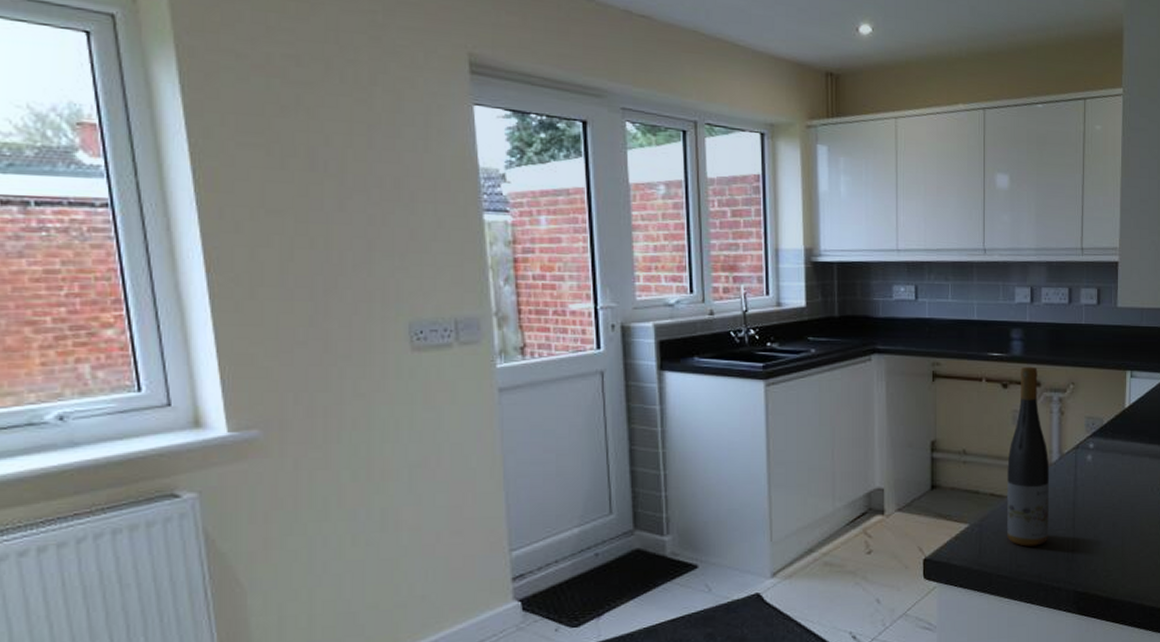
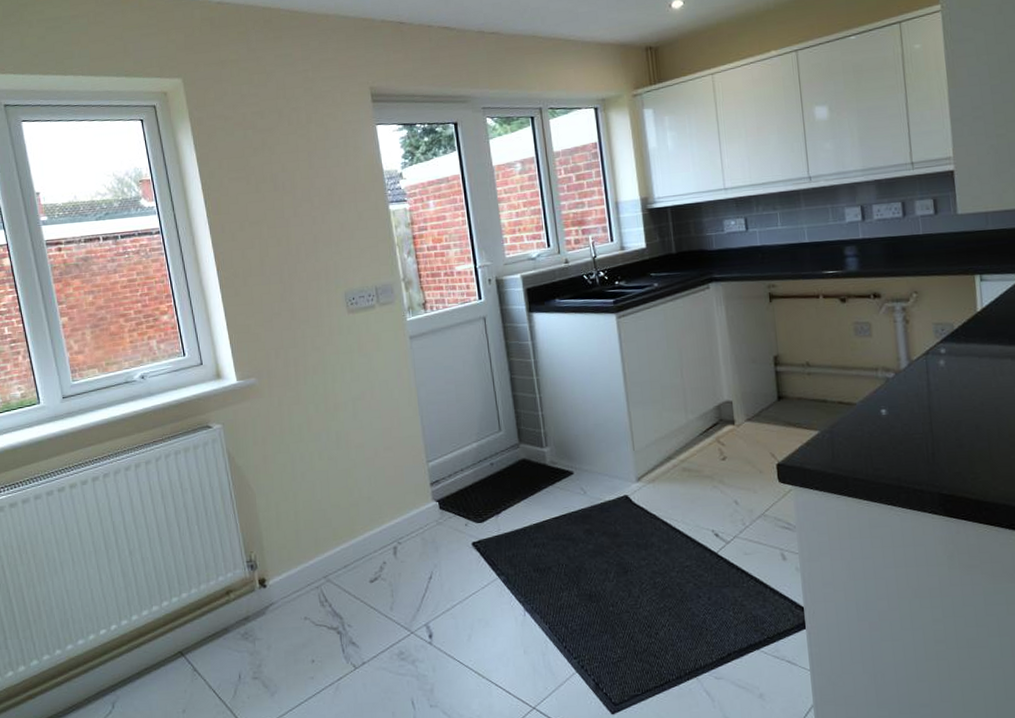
wine bottle: present [1007,366,1050,547] -> none [853,280,905,451]

